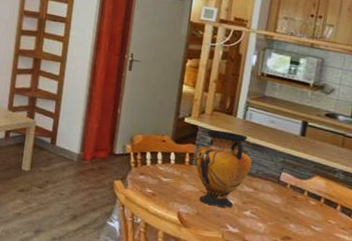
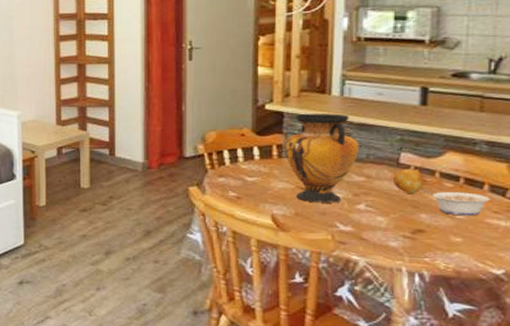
fruit: none [273,185,297,207] -> present [393,168,425,193]
legume: none [293,204,341,230] -> present [422,189,490,216]

